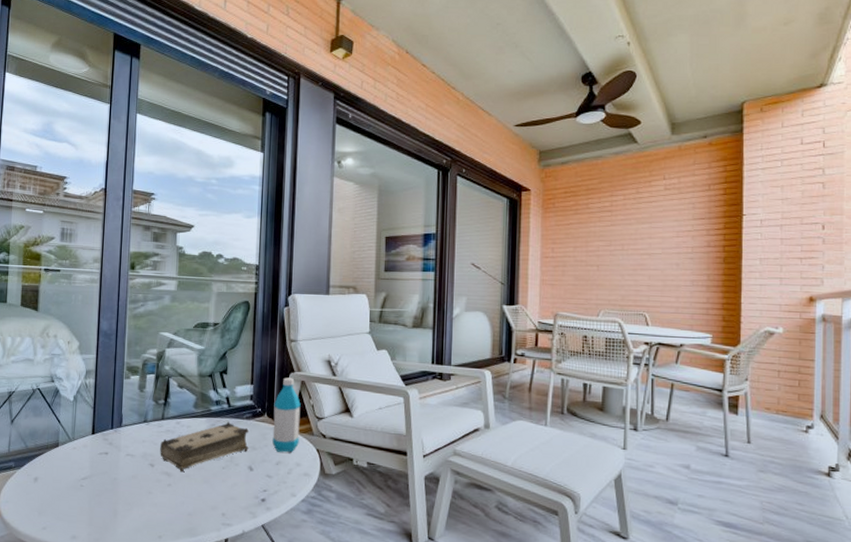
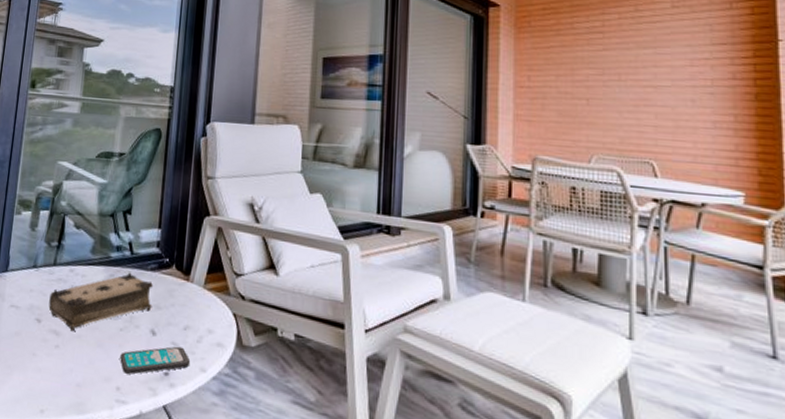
smartphone: none [224,478,283,503] -> present [120,346,191,375]
water bottle: present [272,377,301,453] -> none [180,222,216,316]

